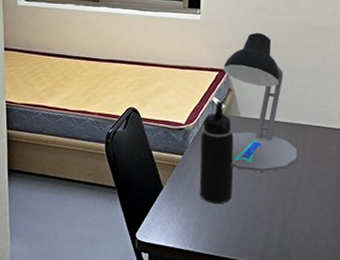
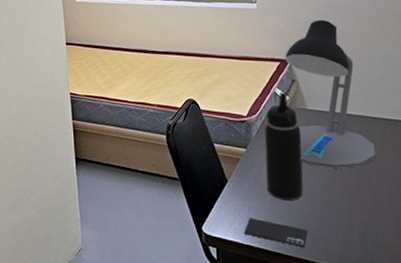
smartphone: none [175,222,235,248] -> present [243,218,308,248]

